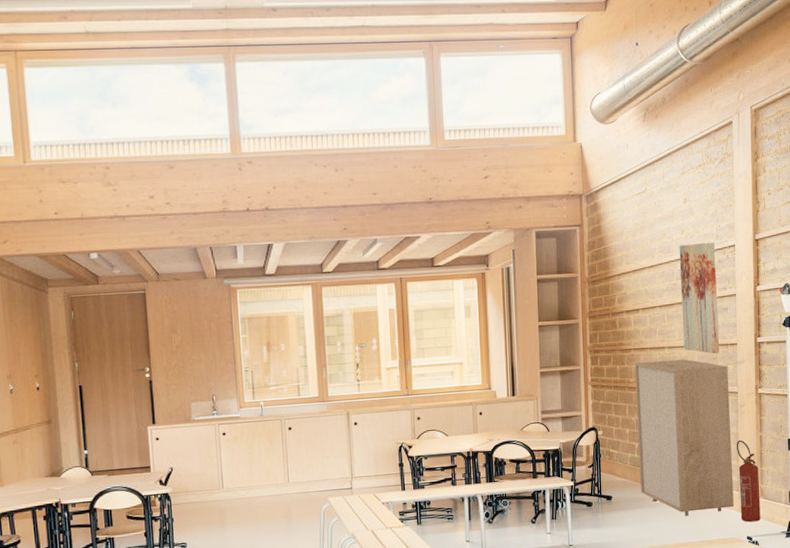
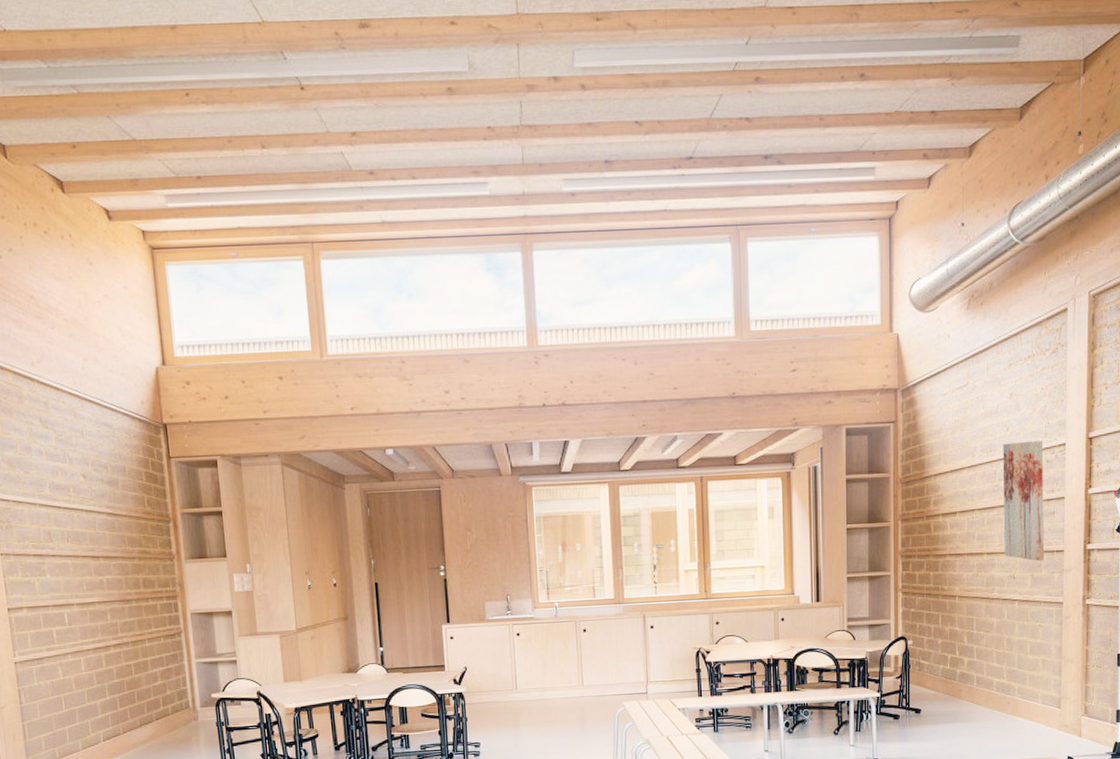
storage cabinet: present [634,359,734,517] -> none [949,566,1055,733]
fire extinguisher: present [736,440,761,523] -> none [1059,653,1084,742]

